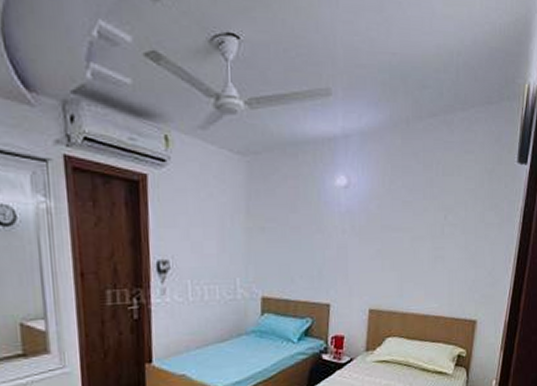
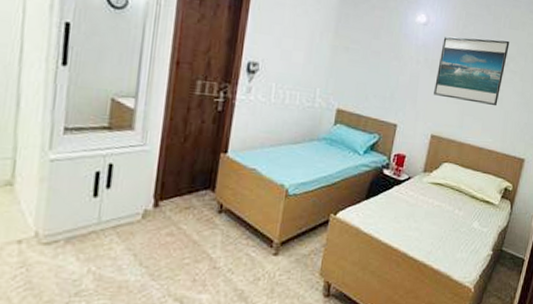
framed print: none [366,190,445,267] -> present [434,36,510,107]

